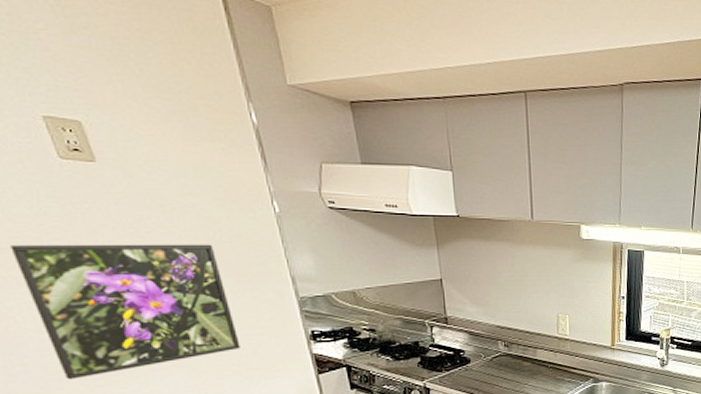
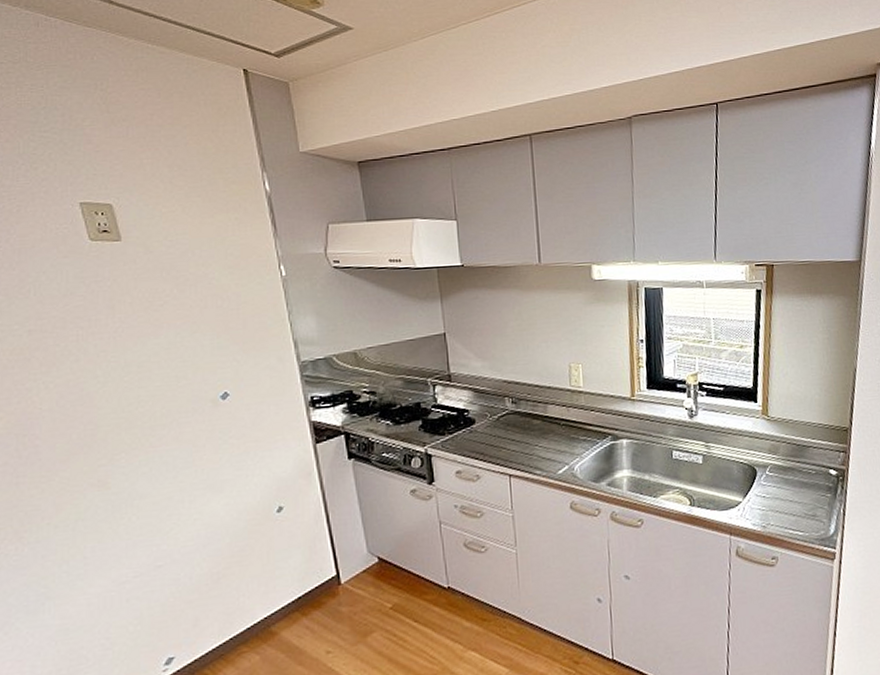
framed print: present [10,244,240,380] -> none [37,312,240,460]

